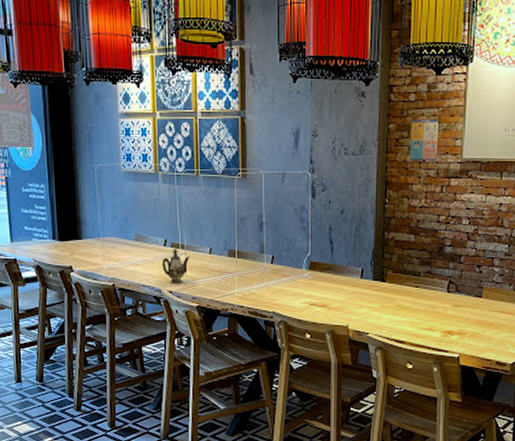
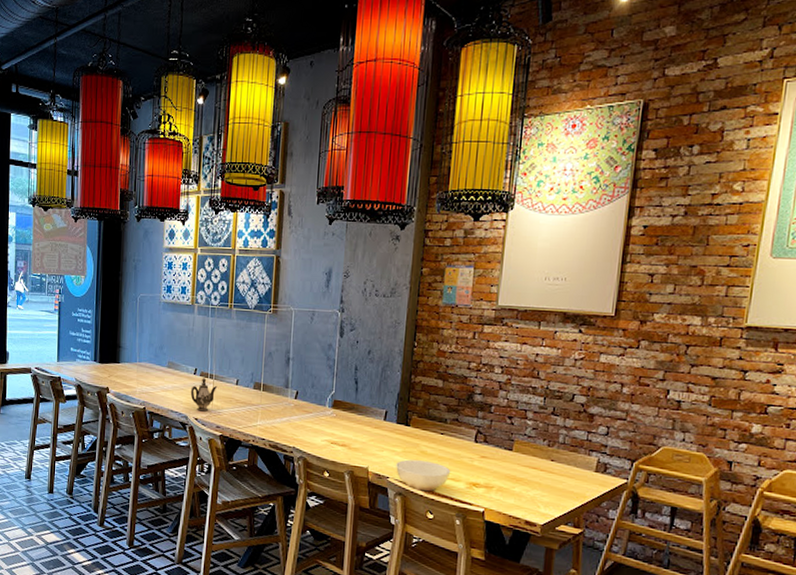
bowl: none [375,314,427,343] -> present [396,459,451,492]

